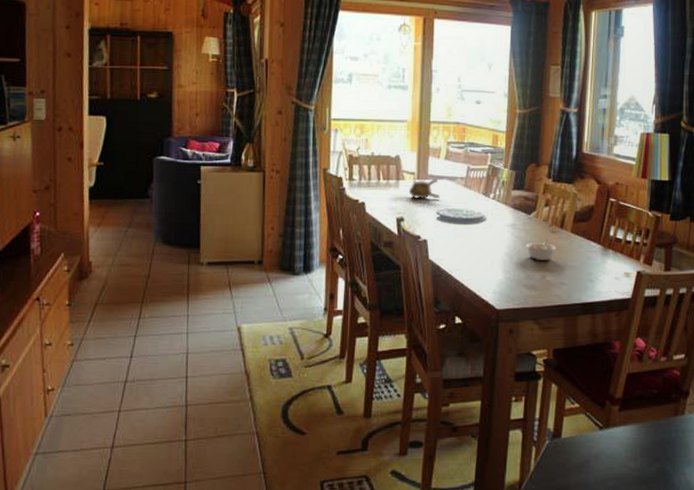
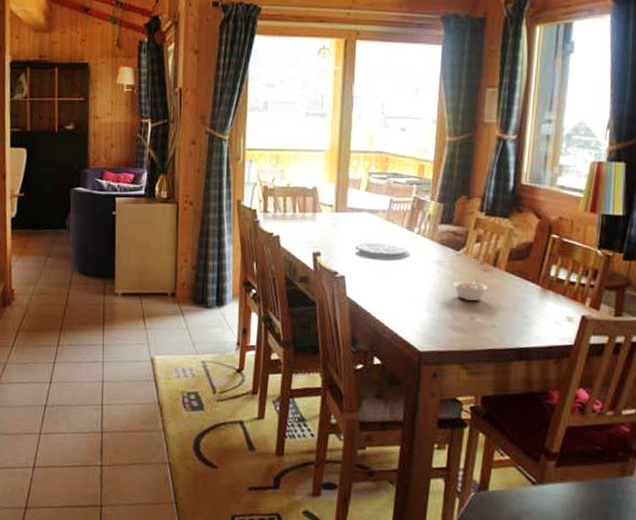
teapot: present [409,177,440,199] -> none [327,210,359,233]

